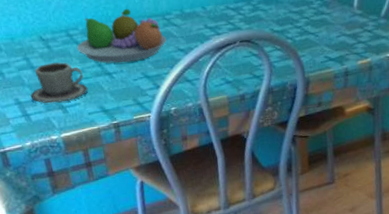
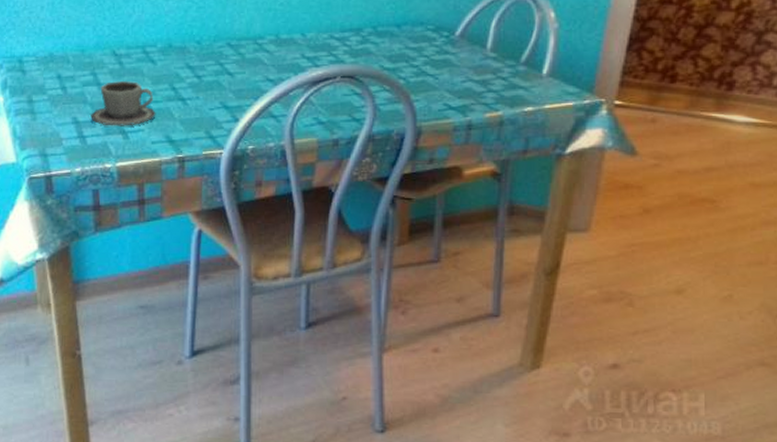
fruit bowl: present [76,8,167,63] -> none [151,28,255,89]

